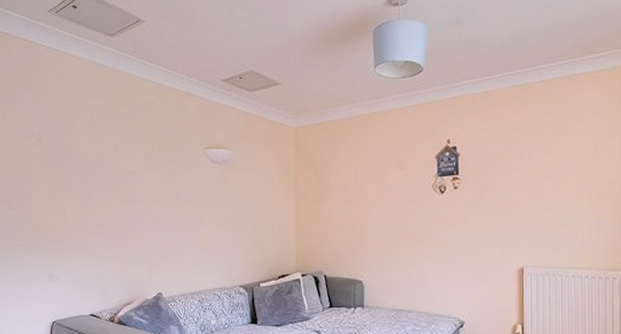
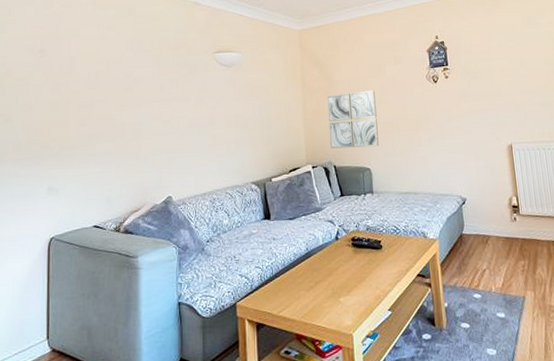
wall art: none [321,198,374,259] -> present [327,90,379,149]

